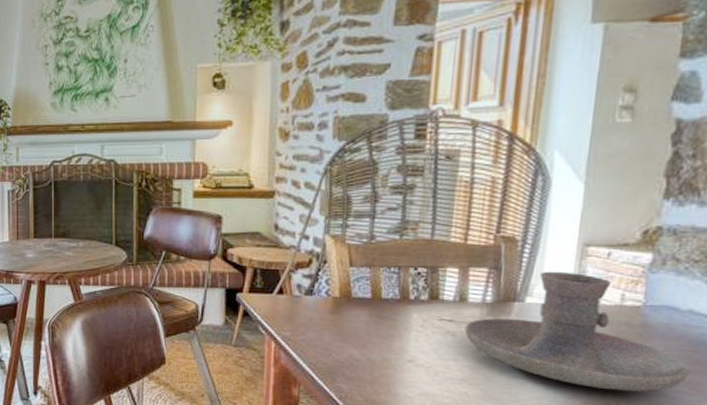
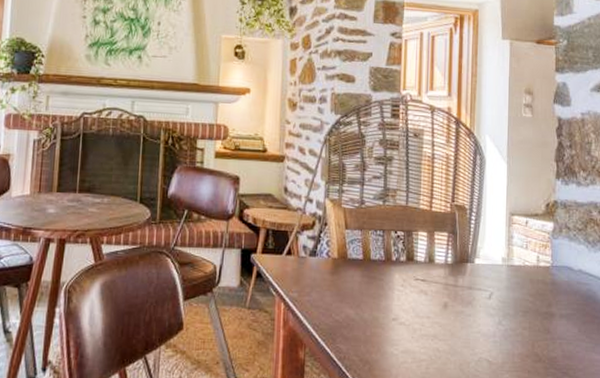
candle holder: present [465,271,690,392] -> none [434,236,585,342]

